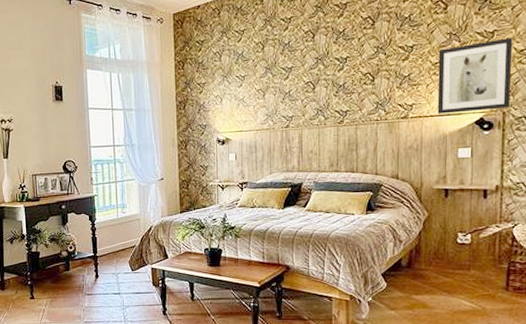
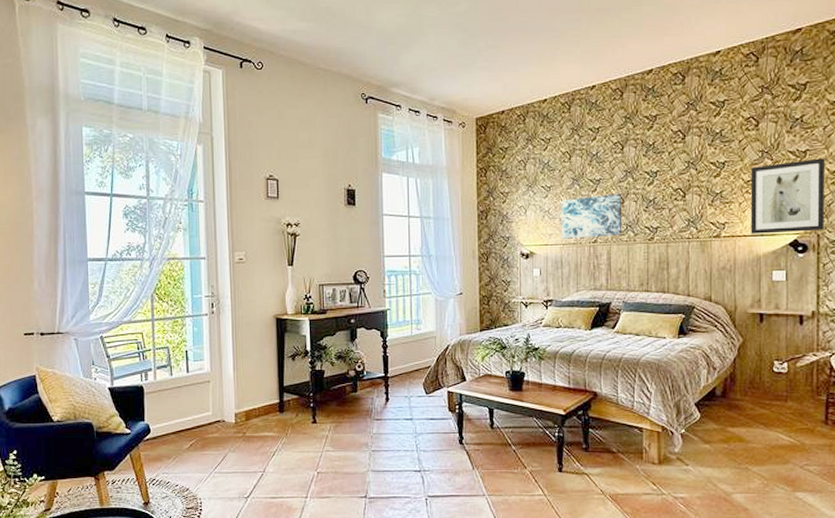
wall art: none [255,80,313,125] -> present [561,193,622,239]

